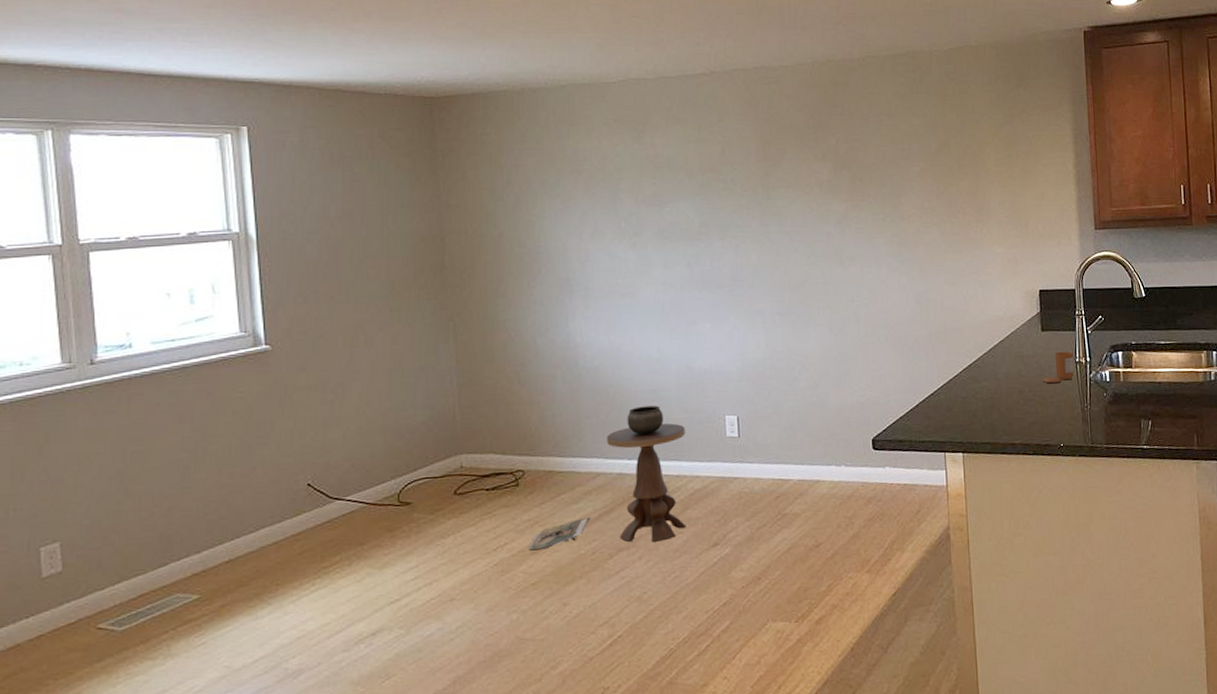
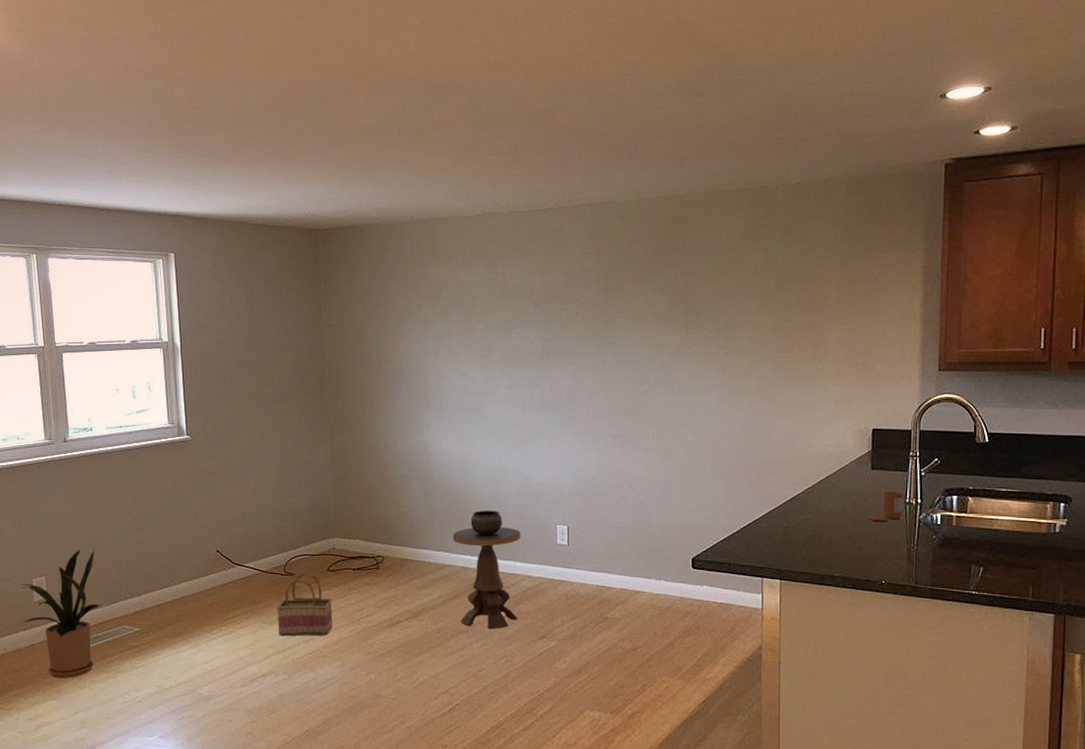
house plant: none [20,500,146,676] -> present [20,549,103,678]
basket: none [389,499,462,582] -> present [277,573,333,636]
magazine: present [528,517,591,551] -> none [385,601,438,624]

